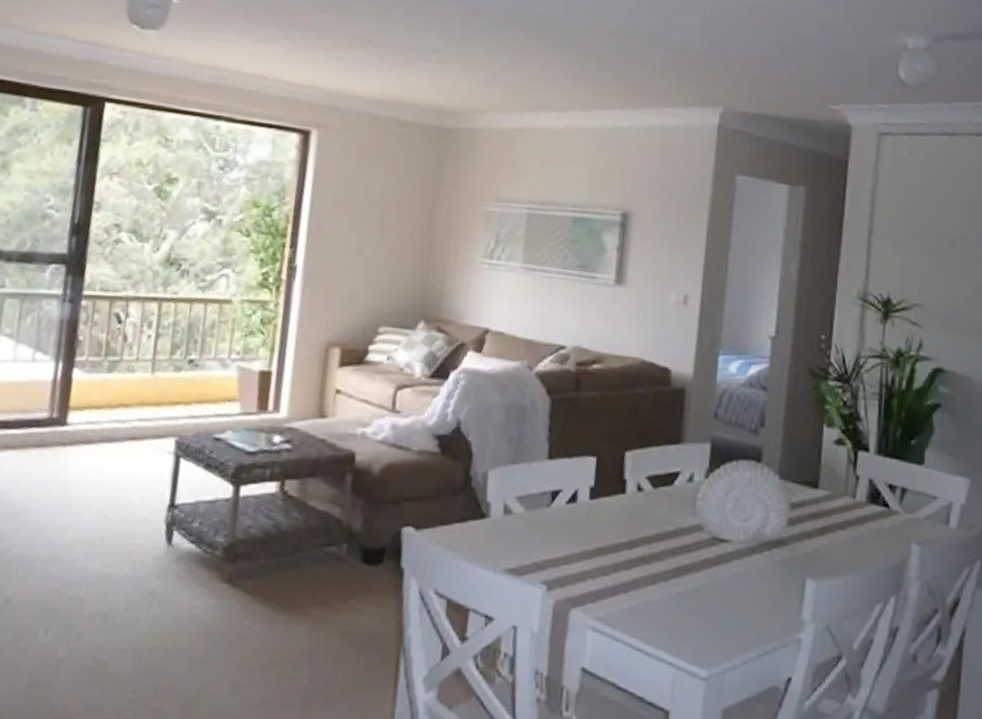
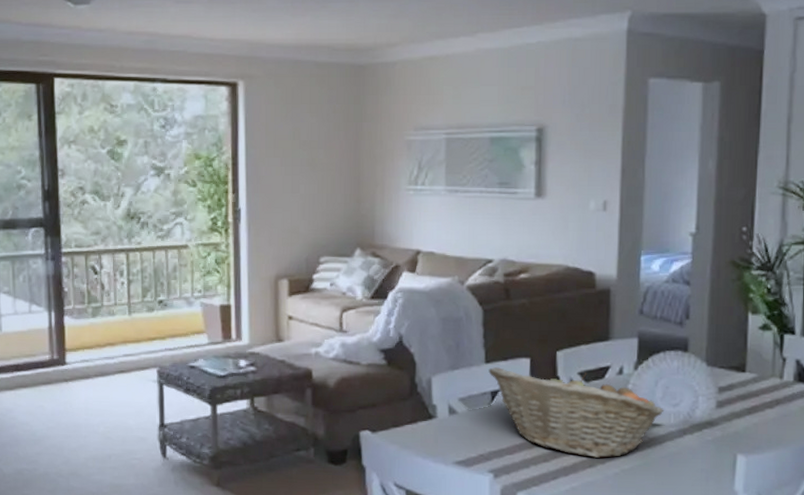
fruit basket: none [551,463,734,575] -> present [488,366,664,458]

